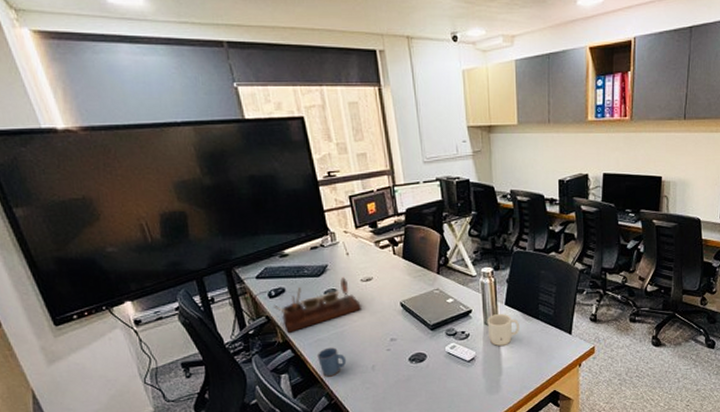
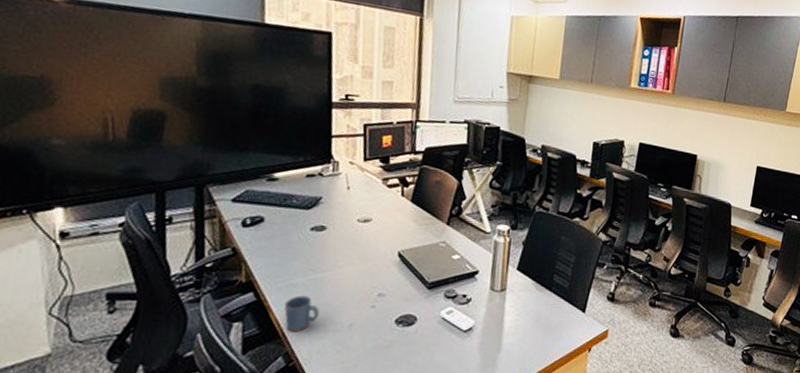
desk organizer: present [273,276,362,334] -> none [244,213,353,273]
mug: present [487,313,519,346] -> none [492,278,529,317]

